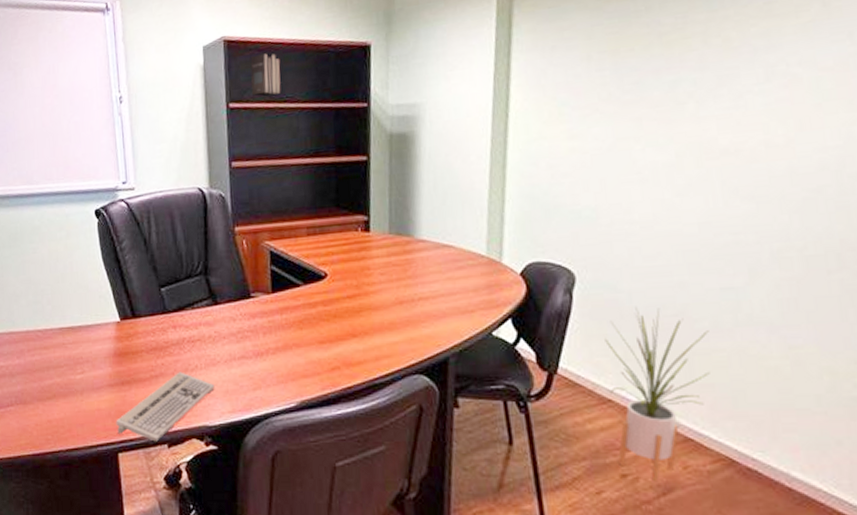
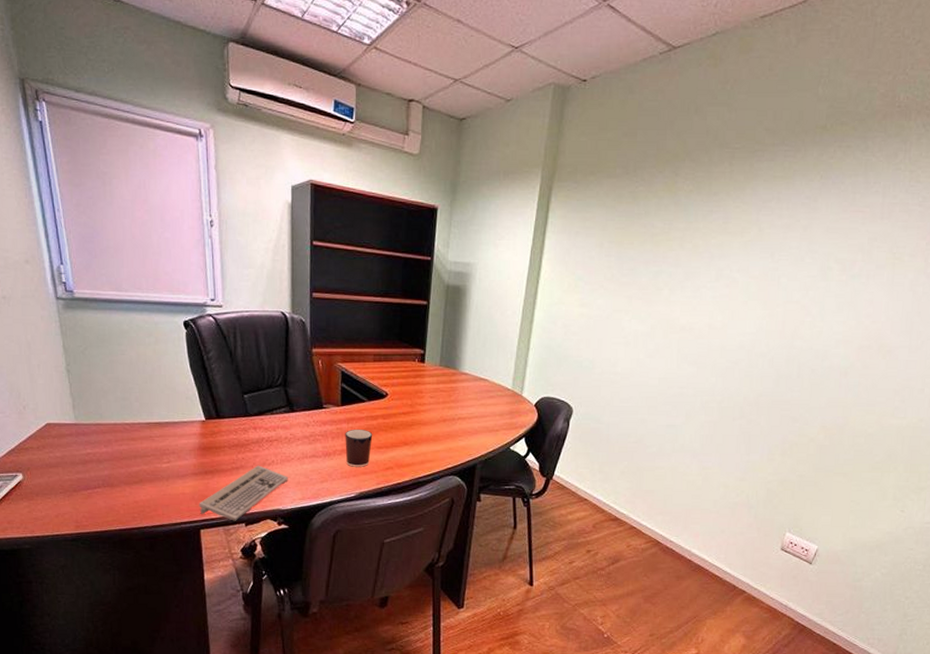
books: present [250,53,281,97] -> none [333,201,361,240]
mug: none [278,320,313,369] -> present [345,429,373,467]
house plant: present [605,307,710,482] -> none [586,435,656,556]

